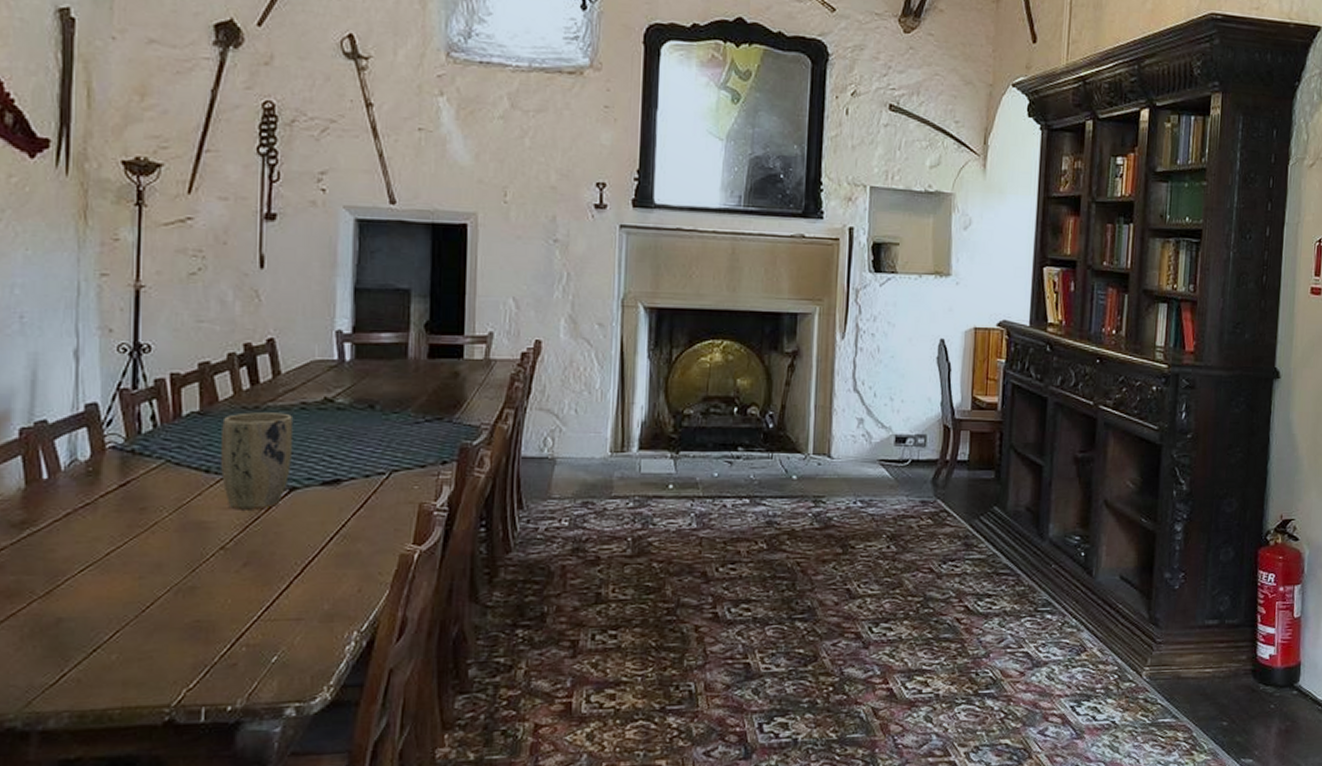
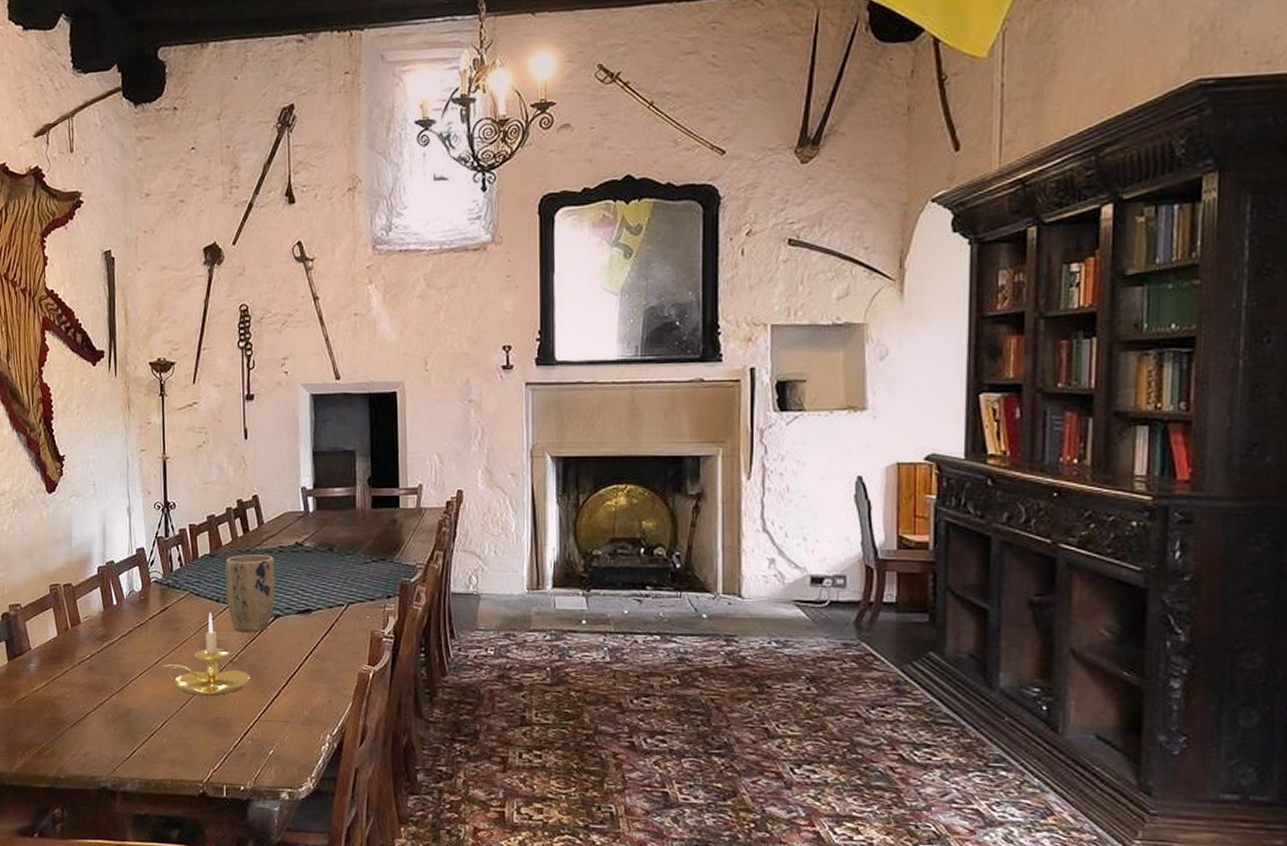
candle holder: none [115,487,250,594] -> present [161,613,251,696]

